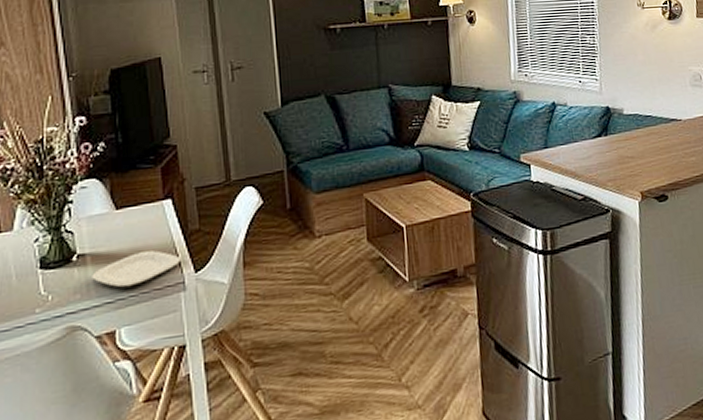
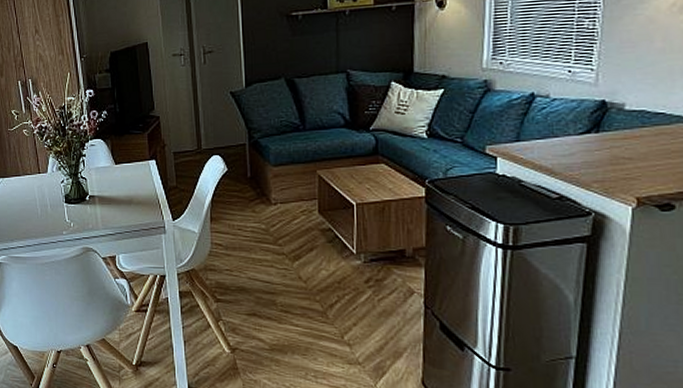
plate: present [92,250,181,288] -> none [99,199,162,225]

